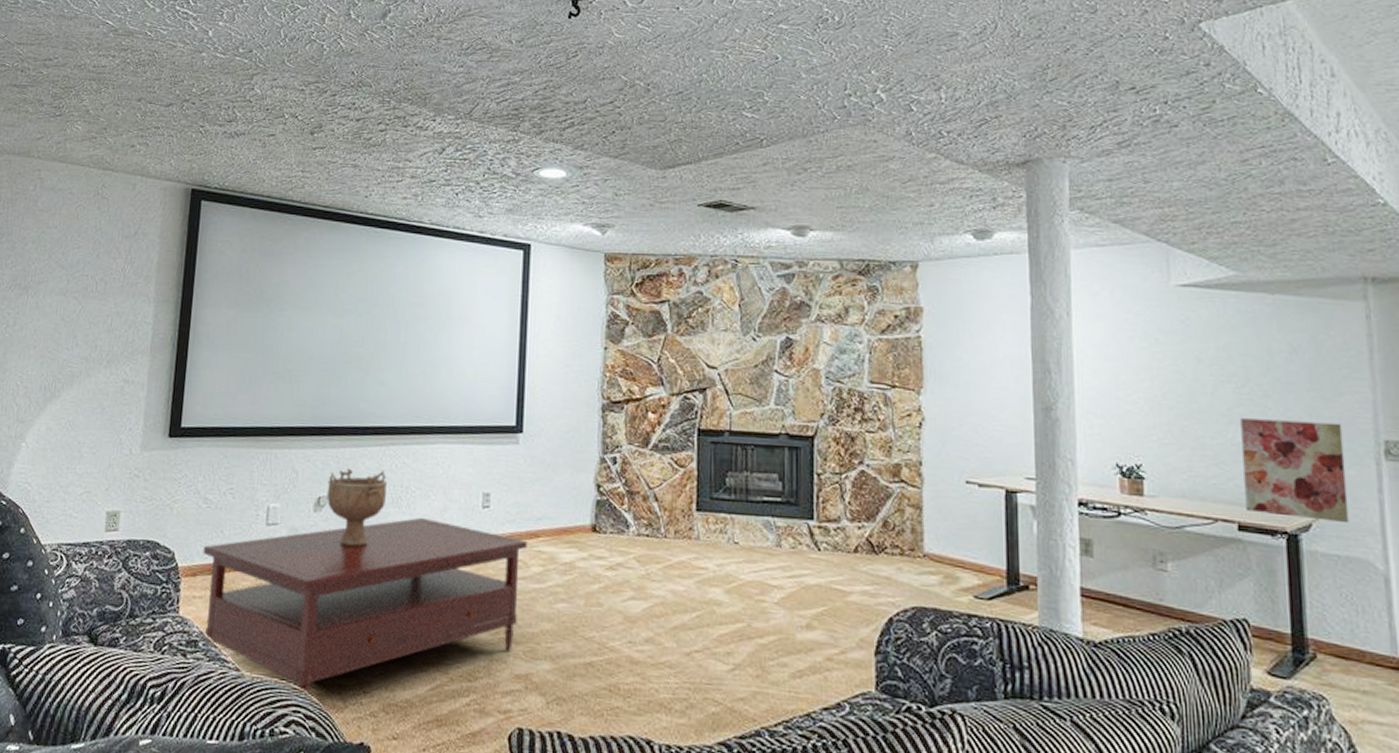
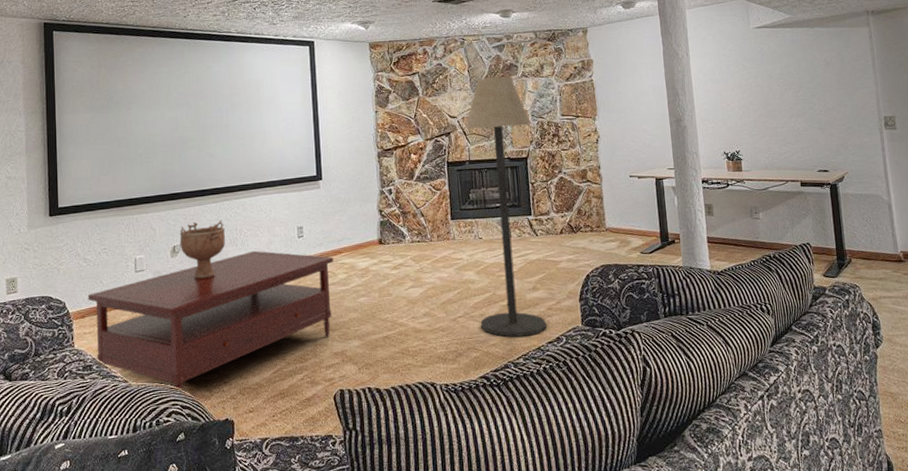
floor lamp: none [725,317,825,695] -> present [465,76,547,337]
wall art: present [1240,418,1350,524] -> none [798,109,866,173]

